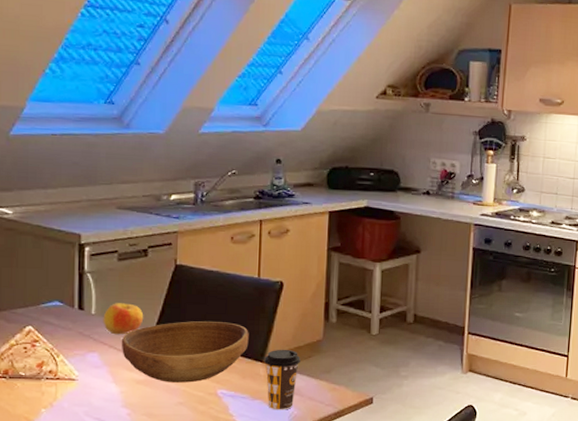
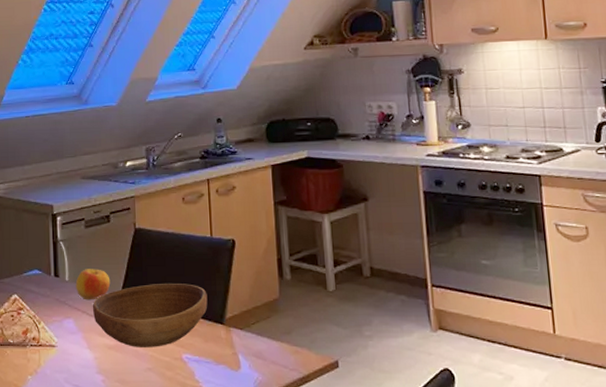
coffee cup: present [264,349,301,410] -> none [224,309,260,376]

